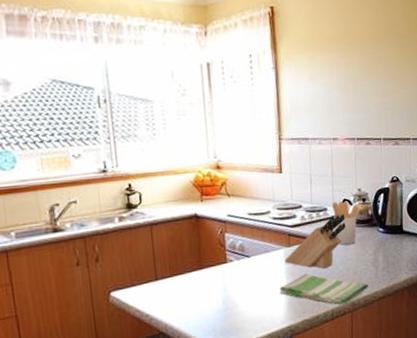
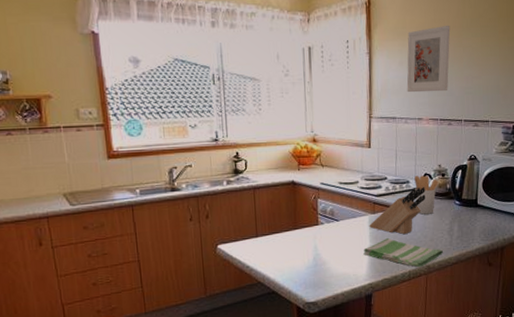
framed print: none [317,36,364,111] -> present [406,26,451,93]

